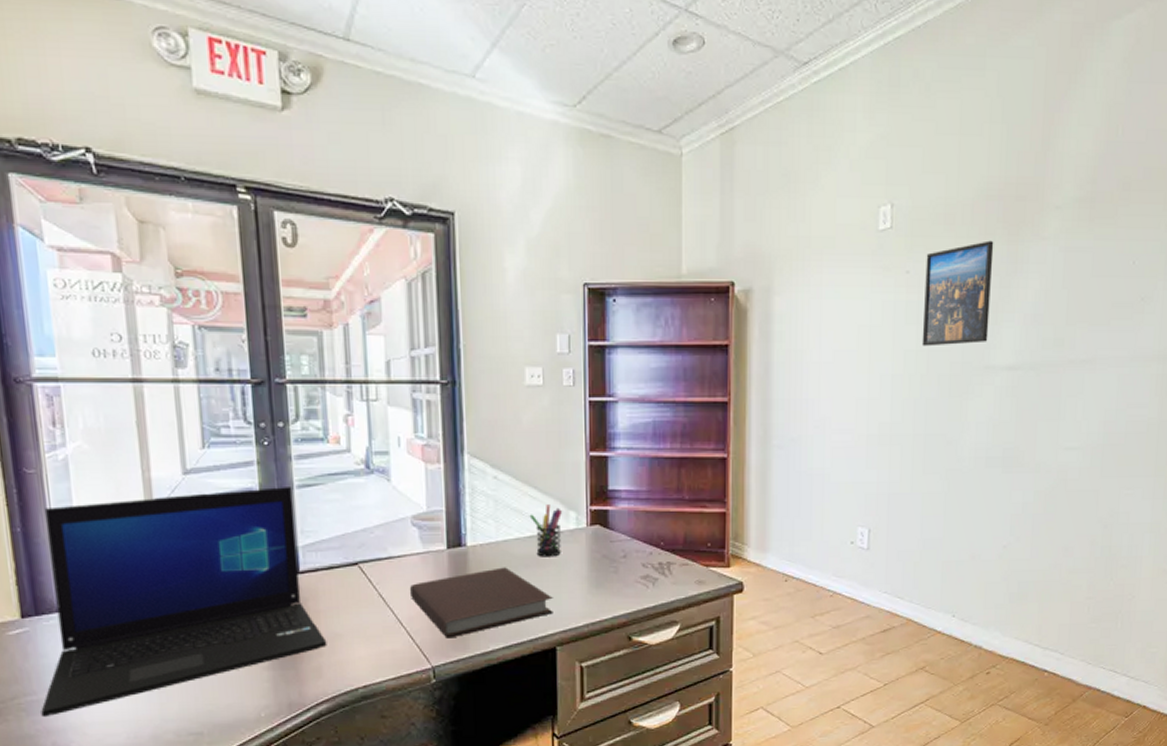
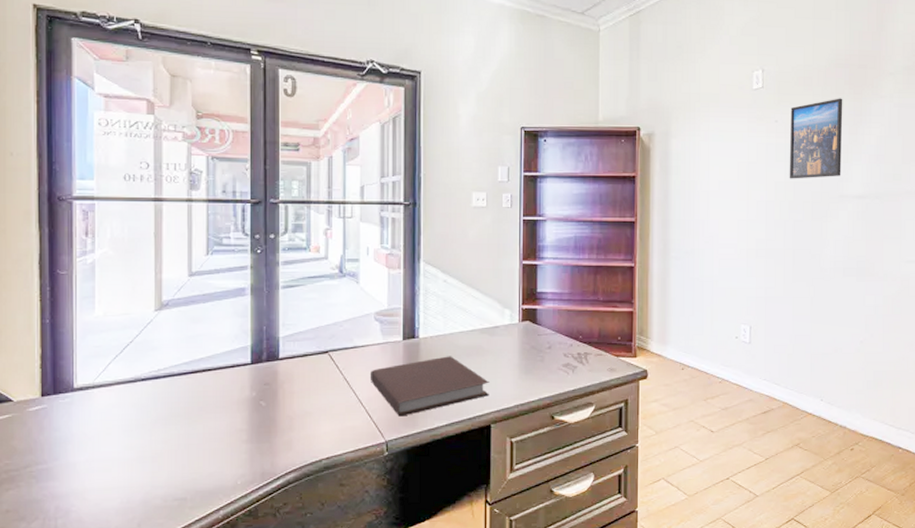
laptop: present [41,487,327,718] -> none [49,287,298,484]
pen holder: present [529,504,562,557] -> none [472,304,498,348]

